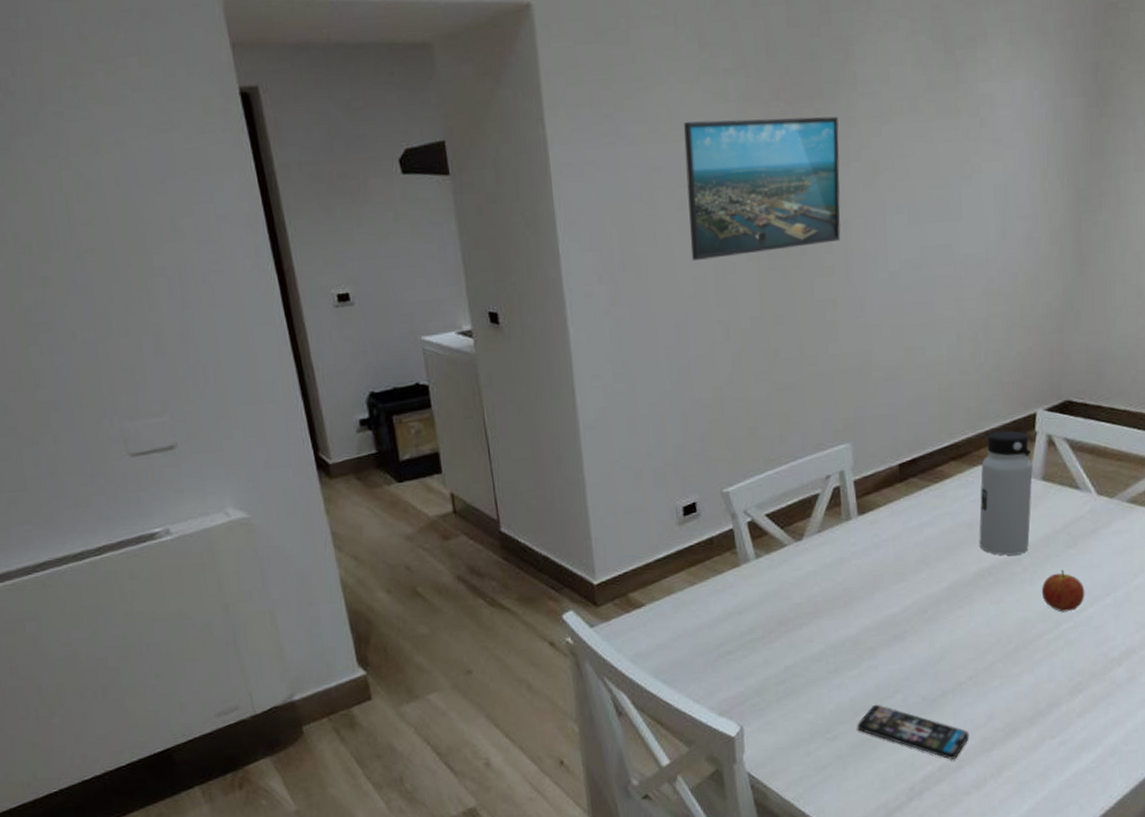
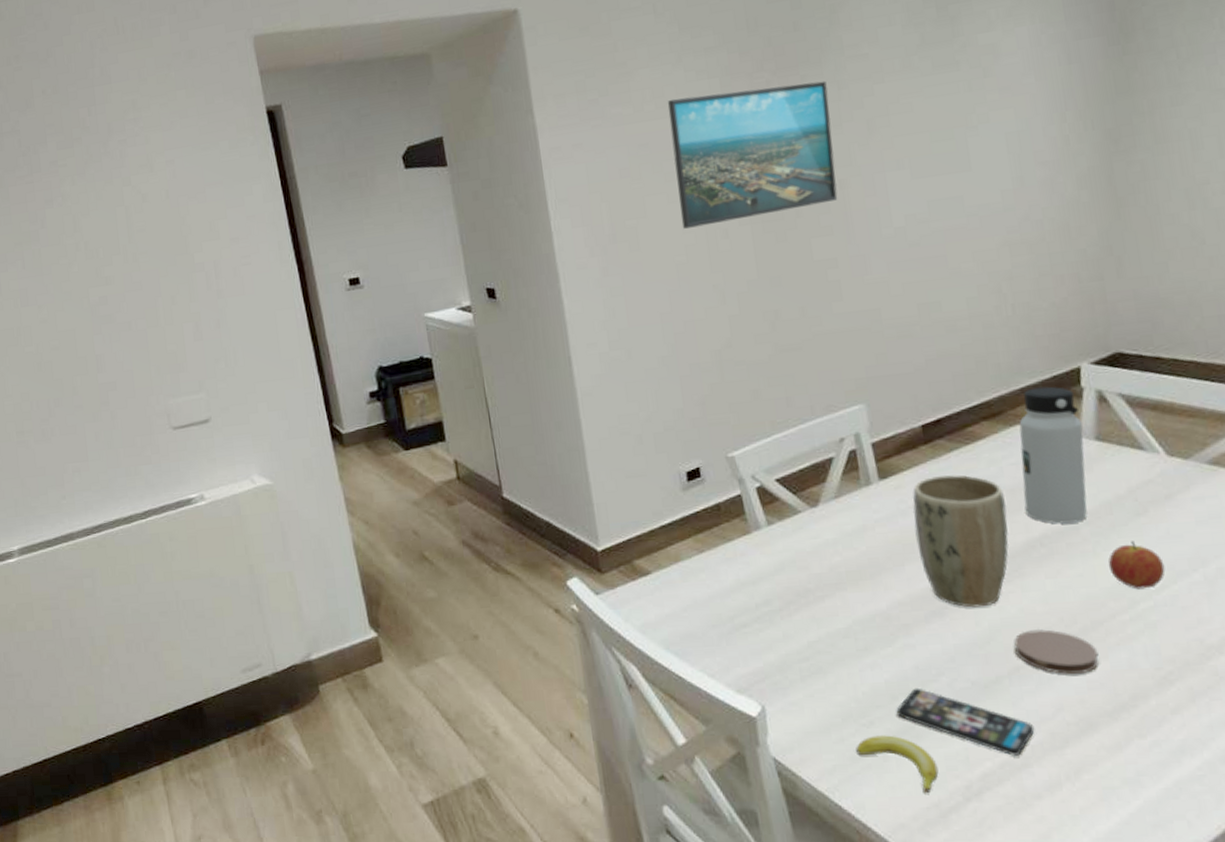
banana: none [820,747,888,797] -> present [856,735,939,794]
plant pot: none [885,510,965,632] -> present [912,474,1009,608]
coaster: none [960,649,1026,687] -> present [1014,629,1099,674]

